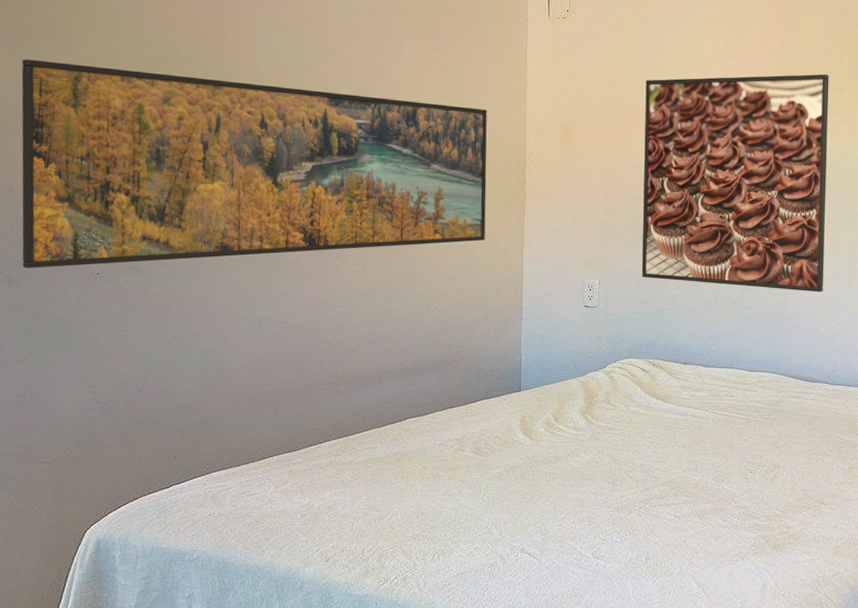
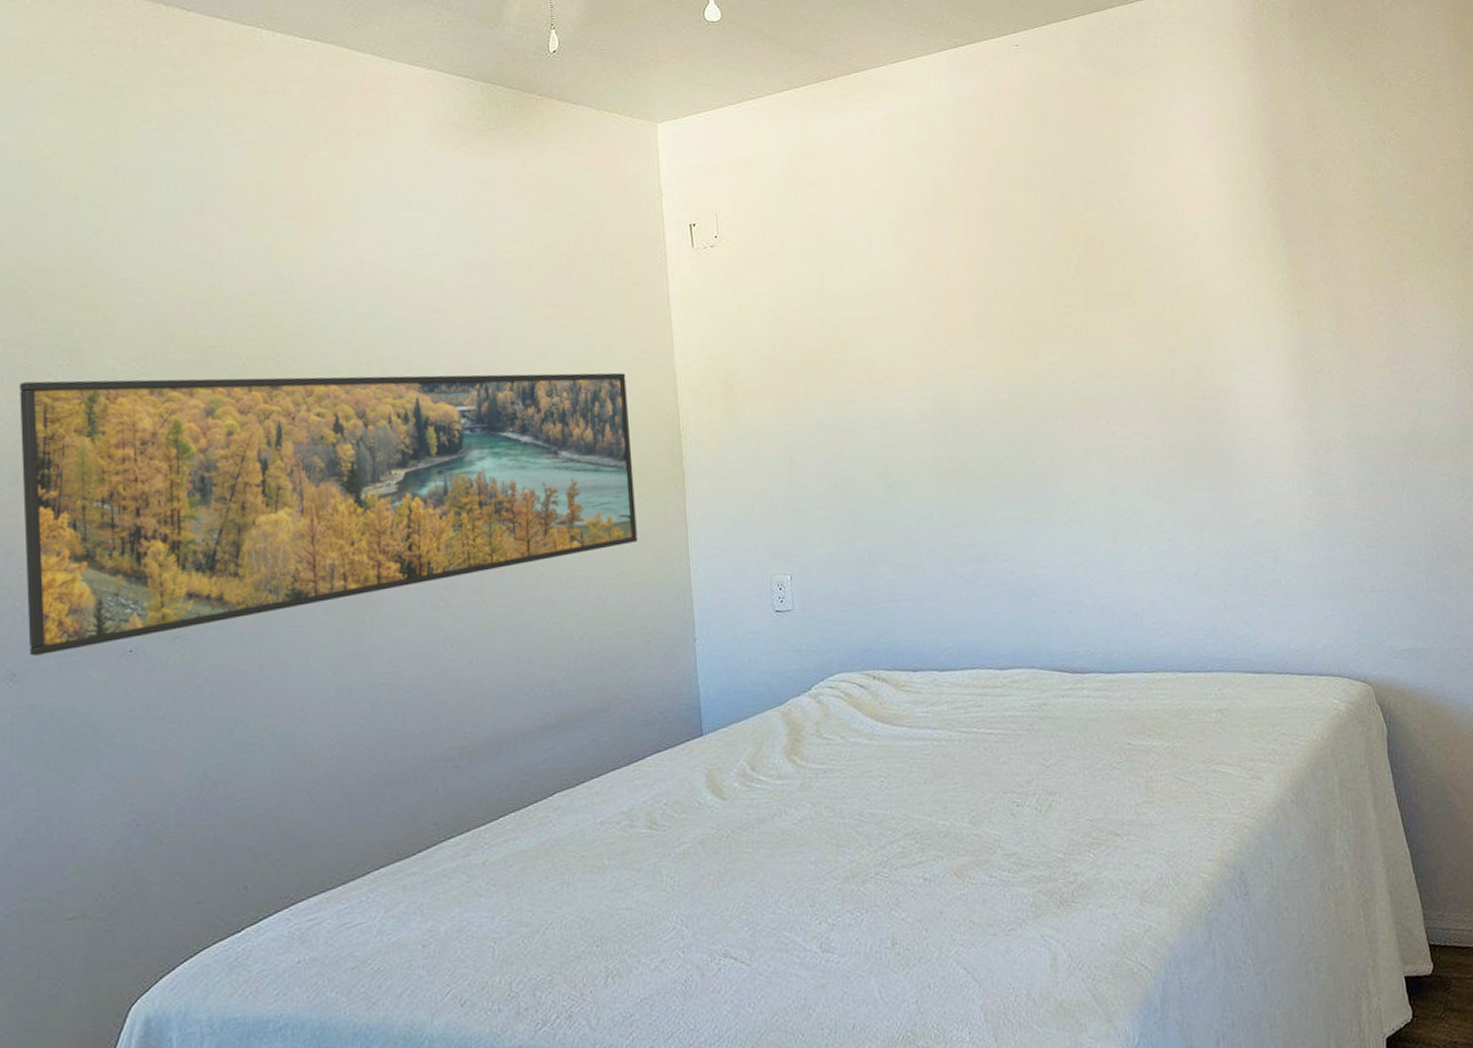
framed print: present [641,74,829,293] -> none [823,276,1081,565]

